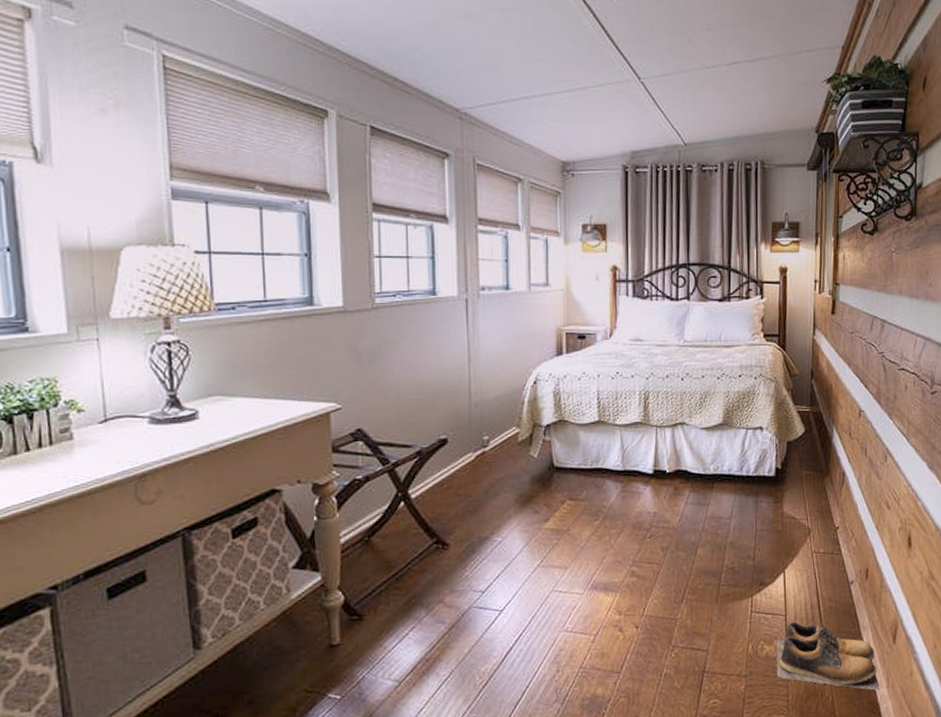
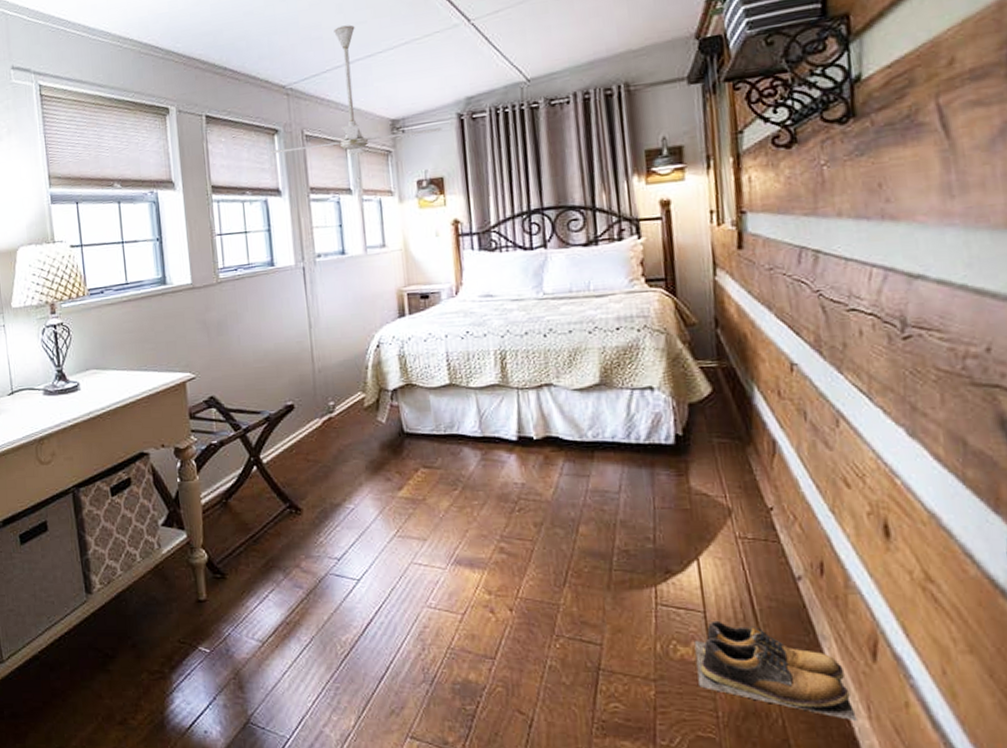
ceiling fan: none [440,59,609,191] -> present [271,24,442,155]

